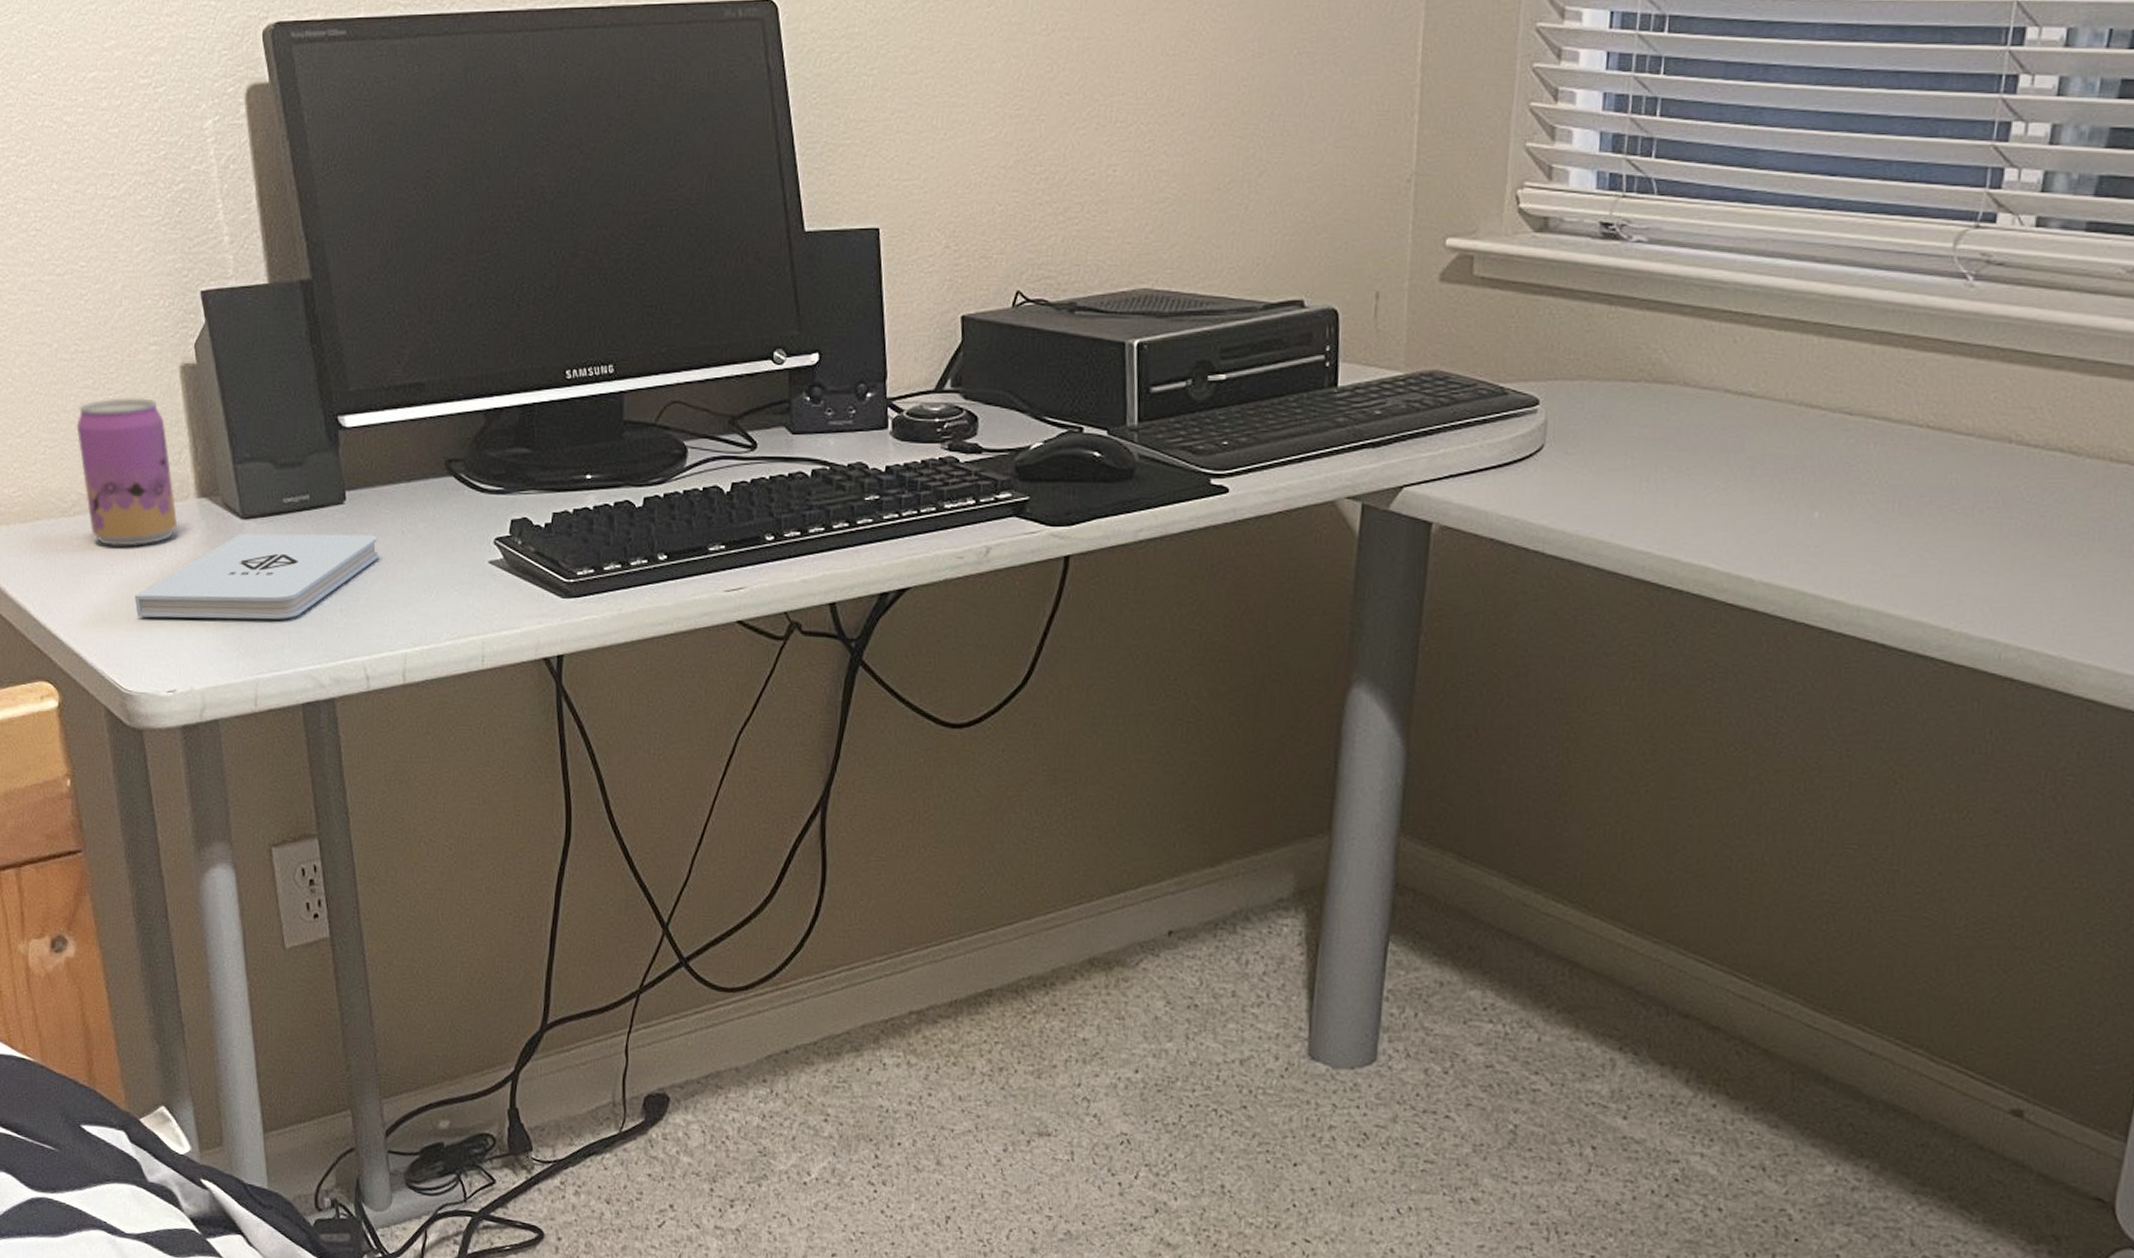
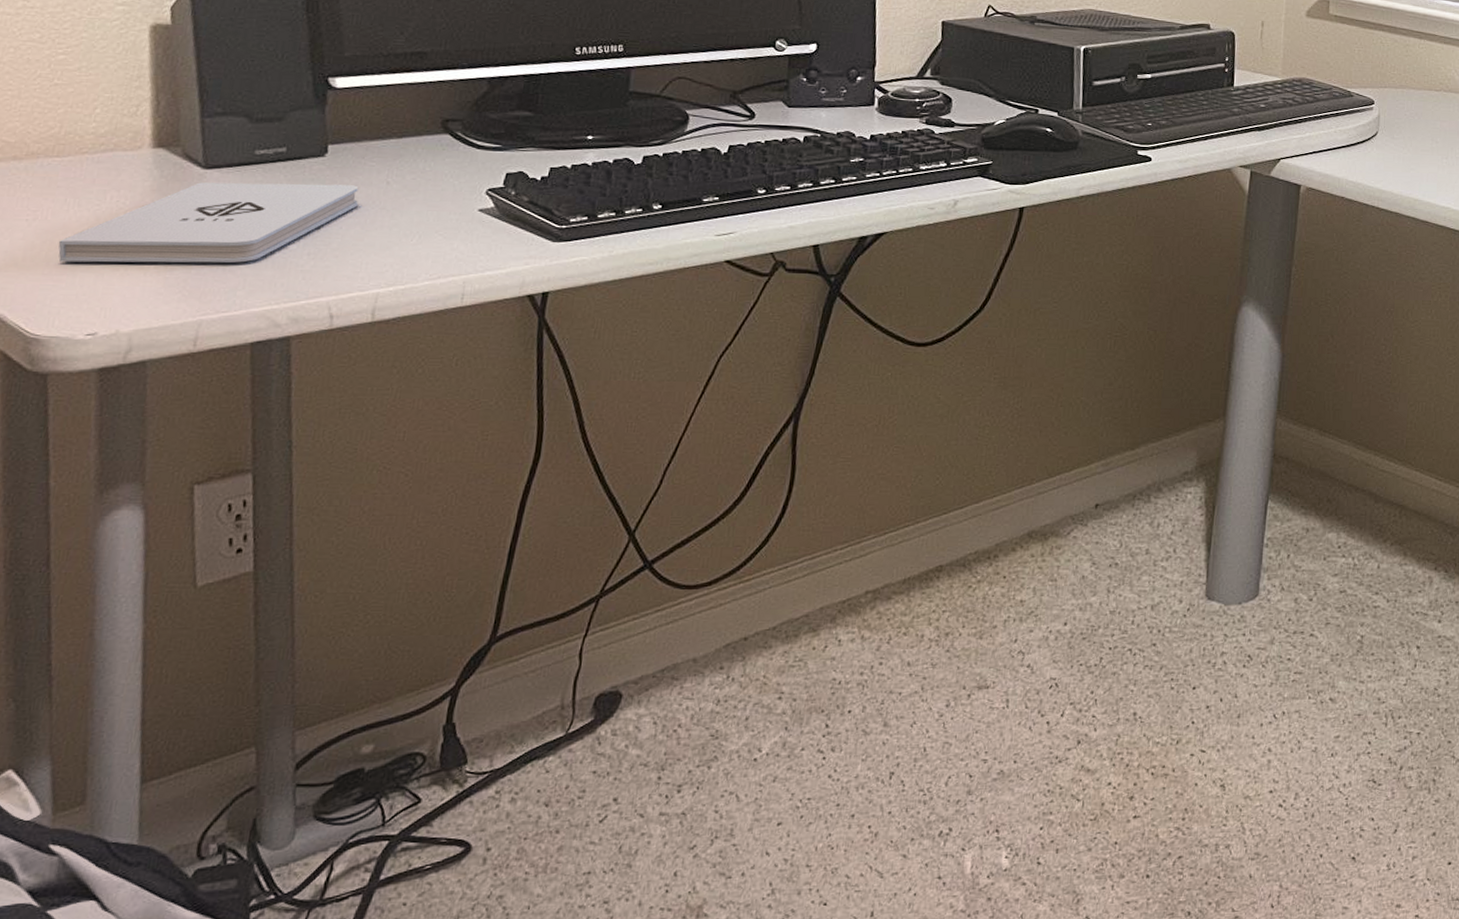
beverage can: present [76,398,178,547] -> none [11,52,125,193]

